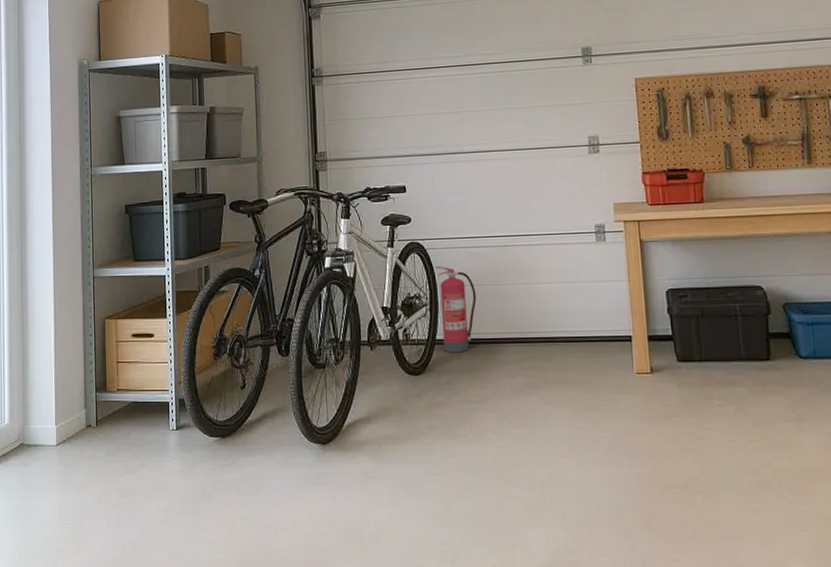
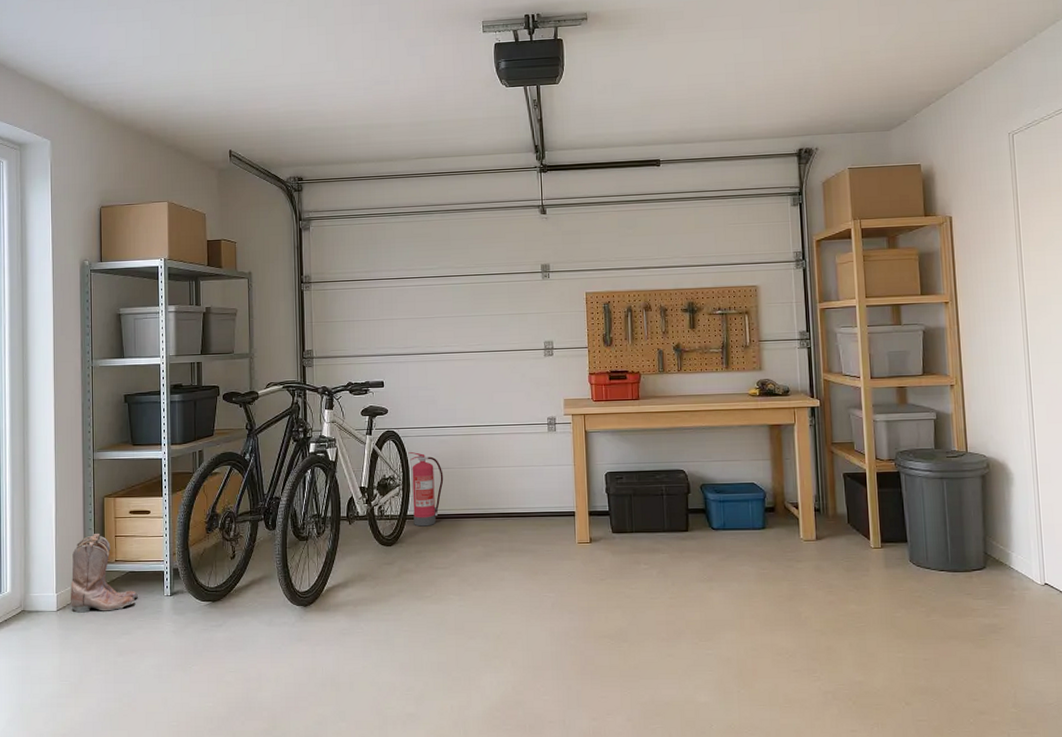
boots: none [71,359,141,448] -> present [71,534,138,613]

